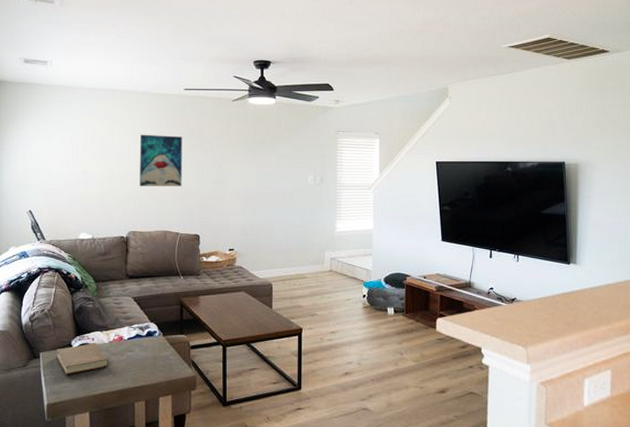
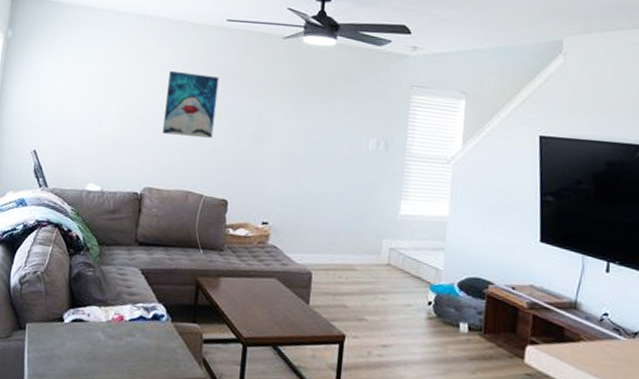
book: present [57,343,109,375] -> none [44,319,105,356]

